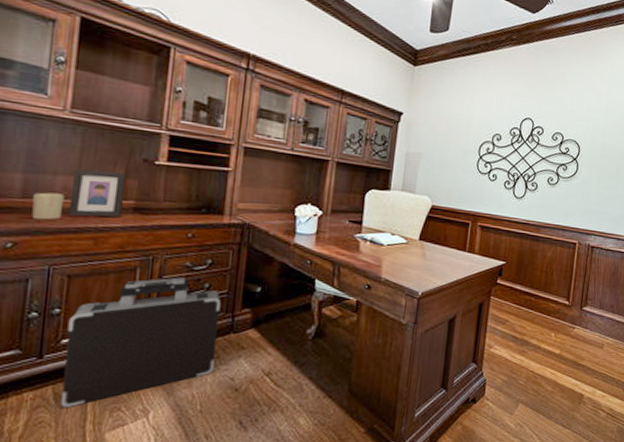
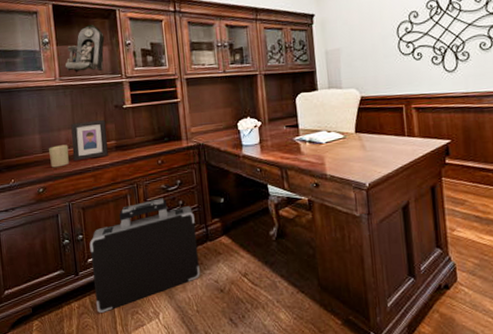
clock: none [82,54,148,115] -> present [65,24,105,73]

